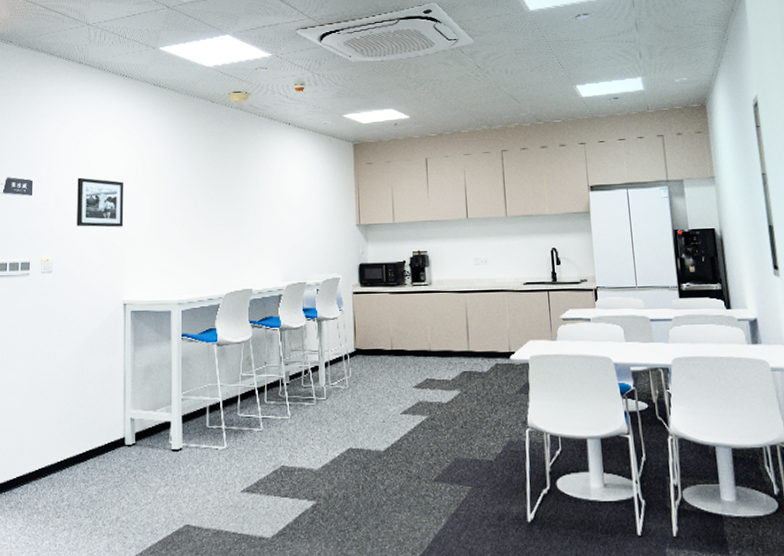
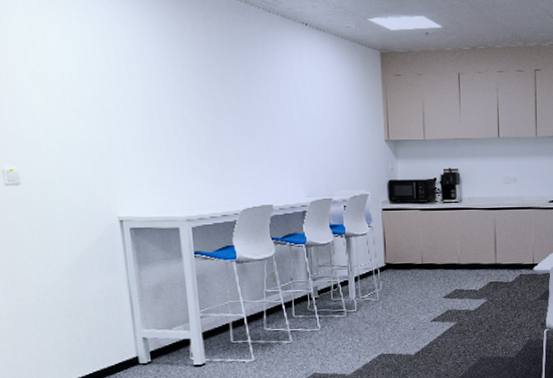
picture frame: present [77,177,124,228] -> none [38,72,109,134]

